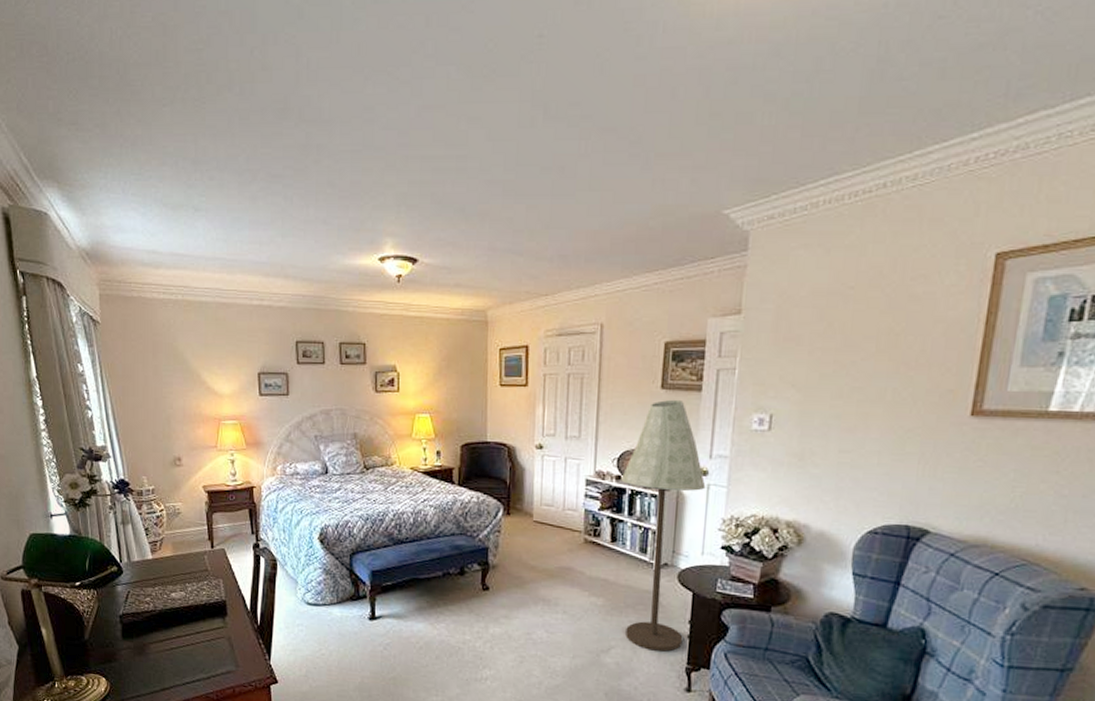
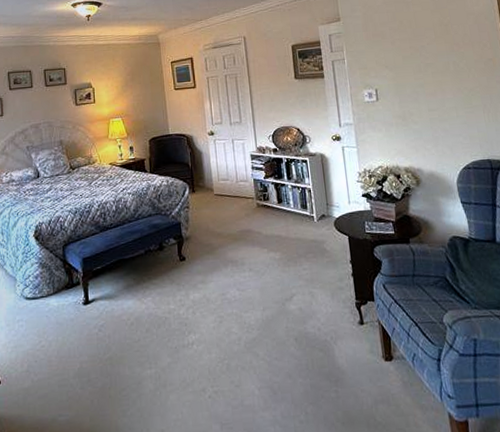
floor lamp: present [621,399,706,652] -> none [277,85,349,292]

